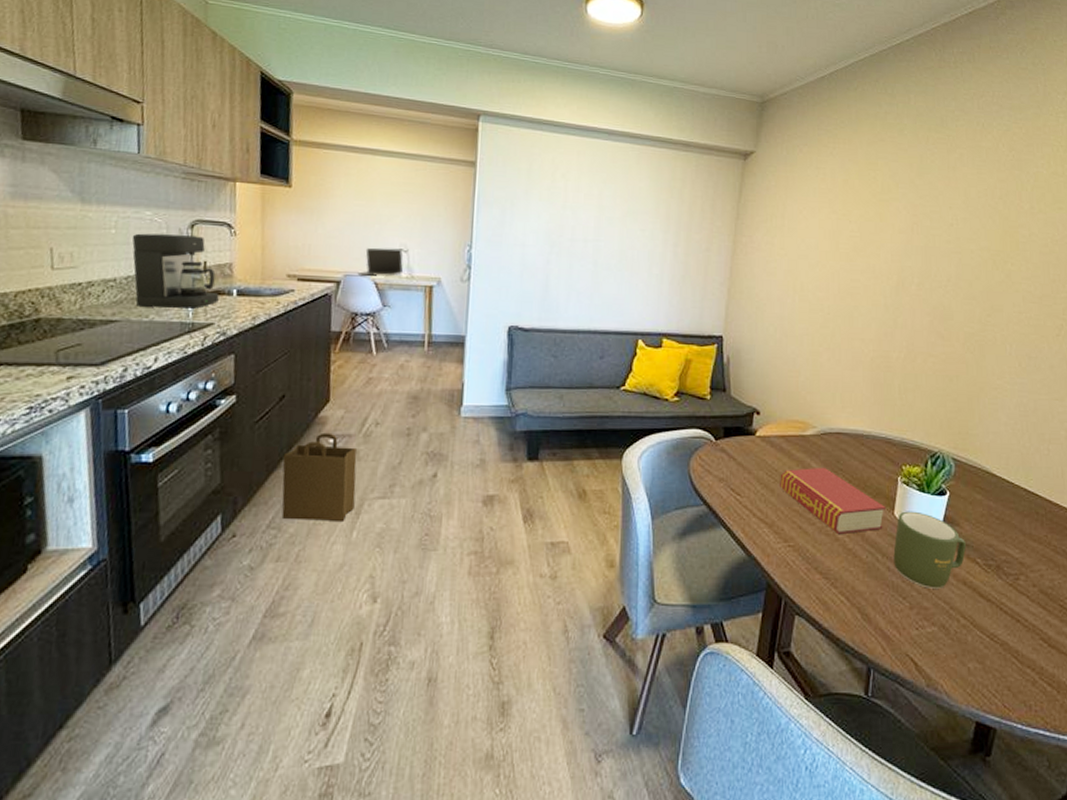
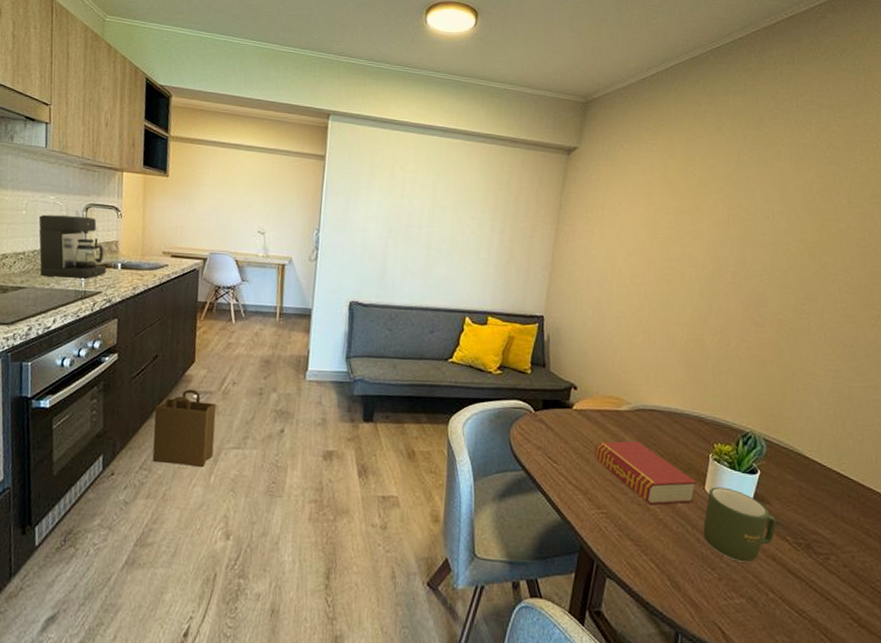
laptop computer: present [357,248,403,277] -> none [221,230,260,255]

